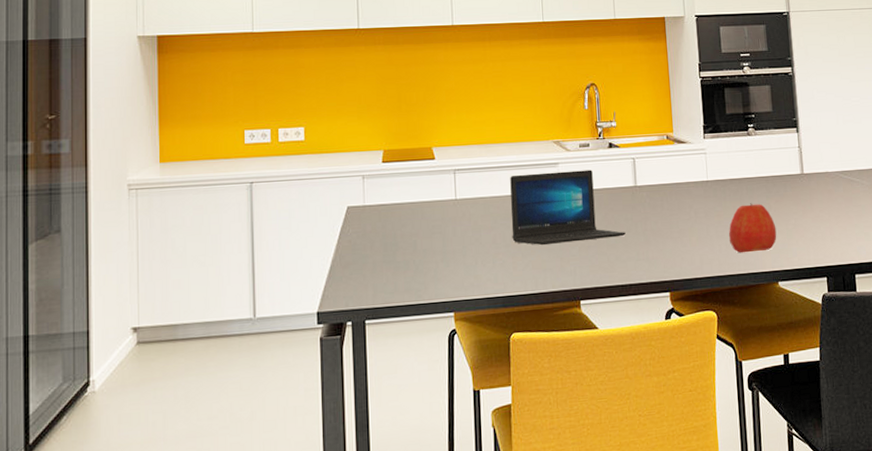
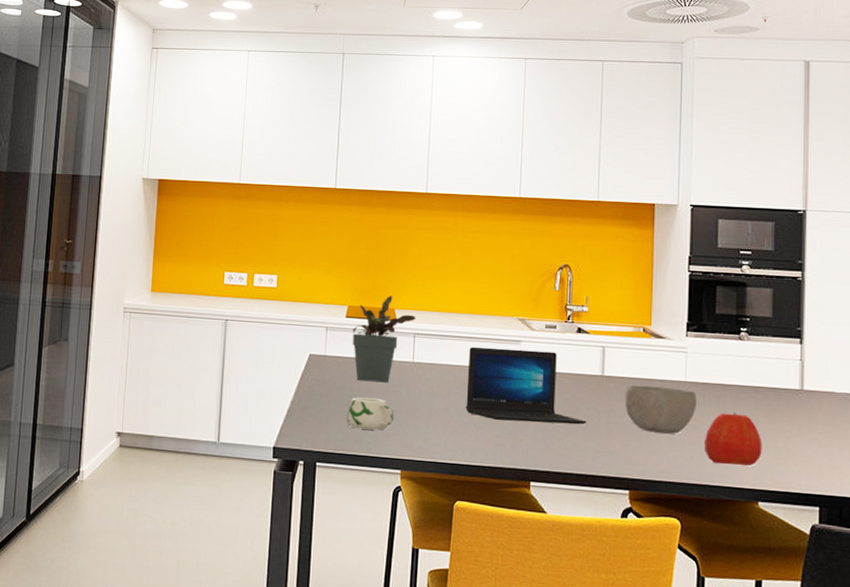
potted plant: none [391,134,454,227] -> present [352,295,416,383]
mug: none [393,242,442,277] -> present [347,397,394,430]
bowl: none [656,188,719,234] -> present [624,385,697,434]

